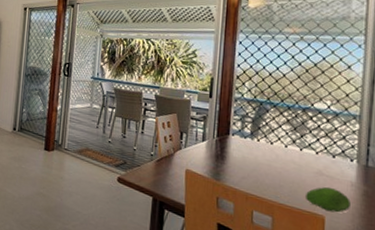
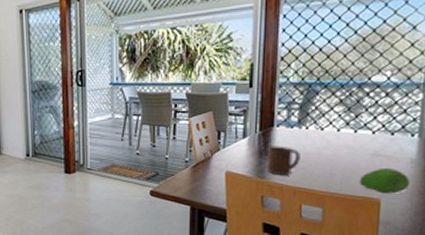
cup: none [223,152,252,181] -> present [267,146,300,176]

